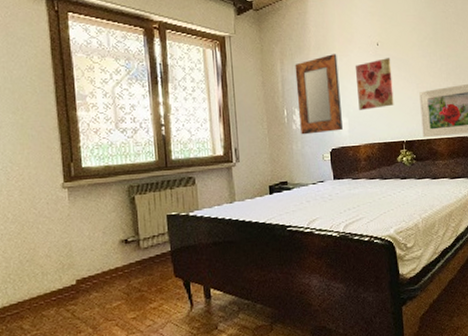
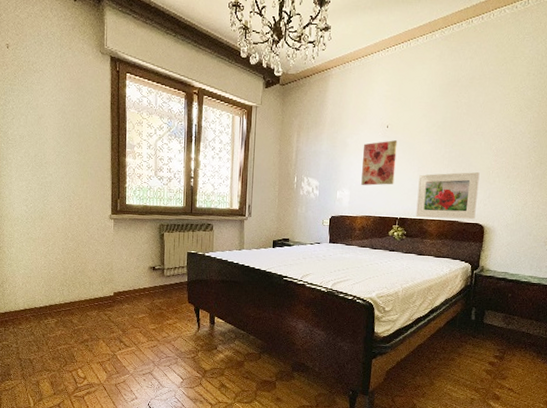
home mirror: present [295,54,343,135] -> none [306,131,349,201]

